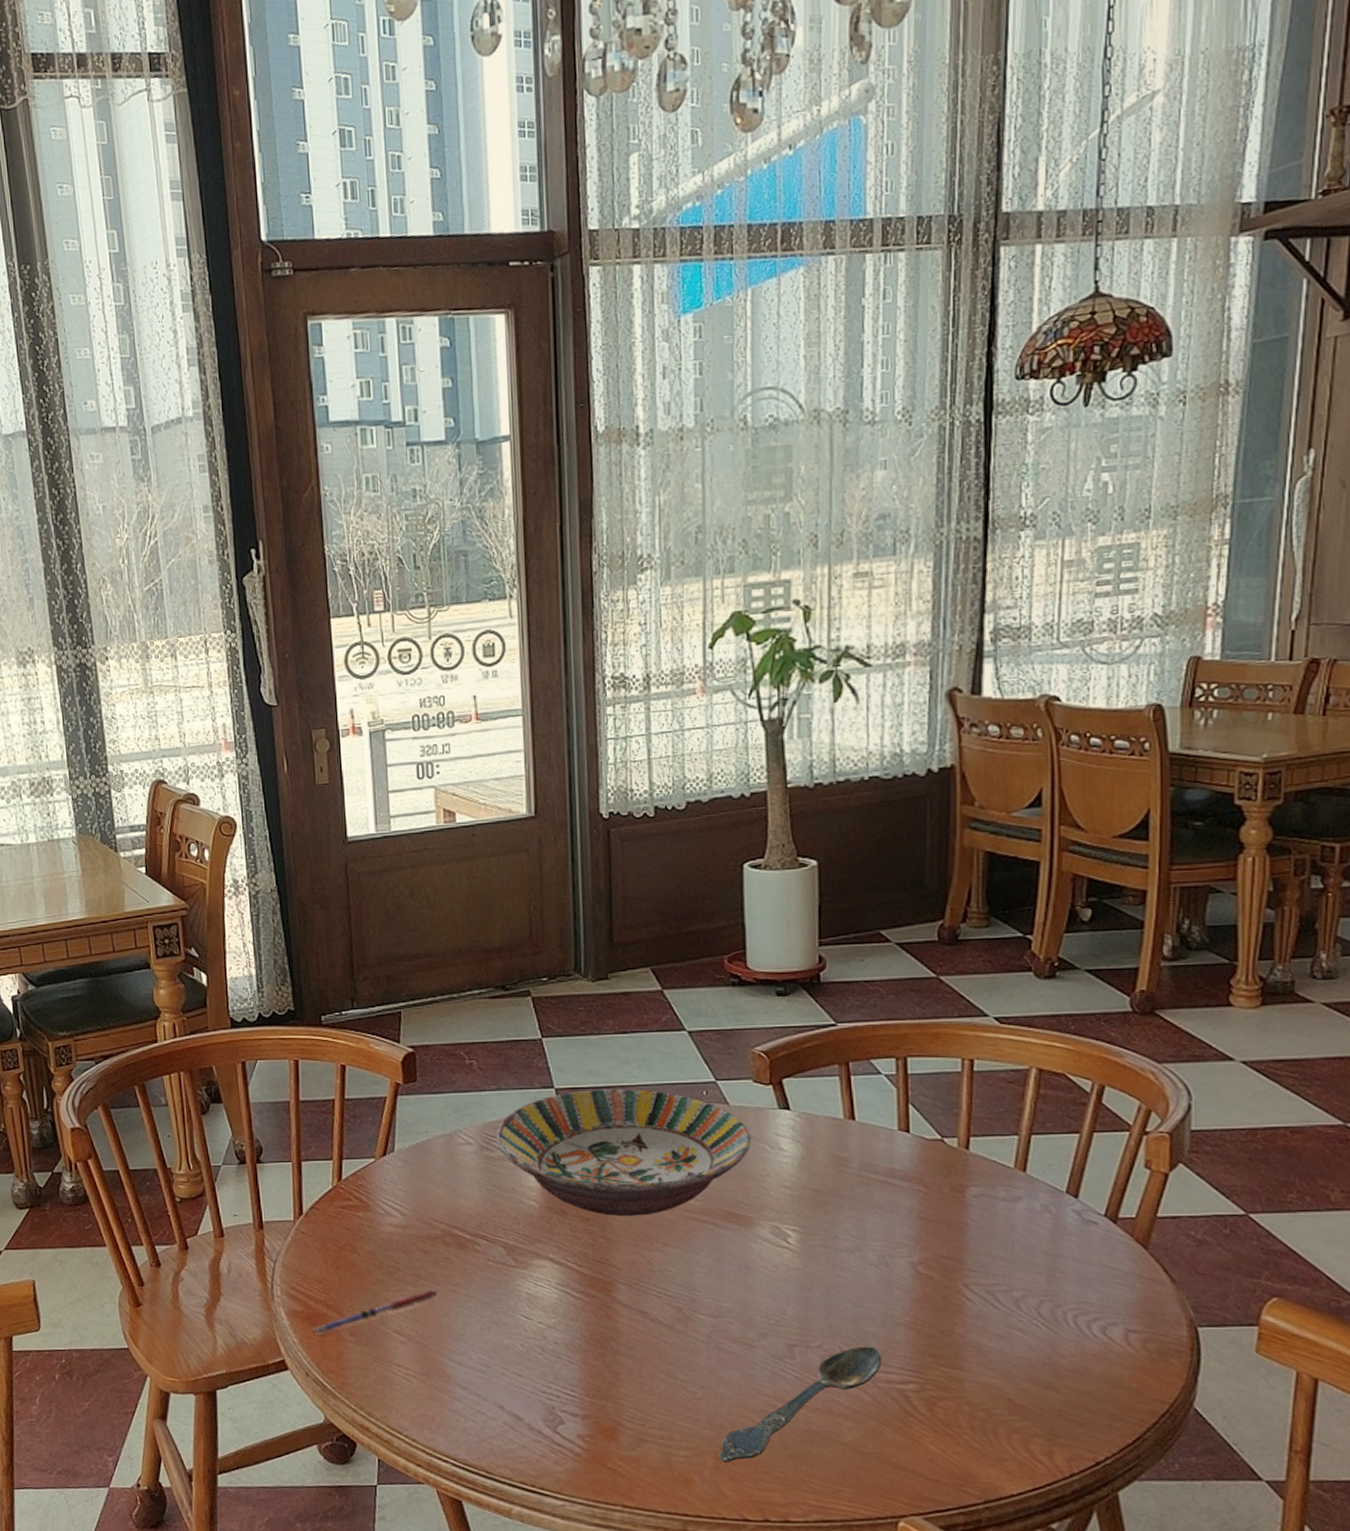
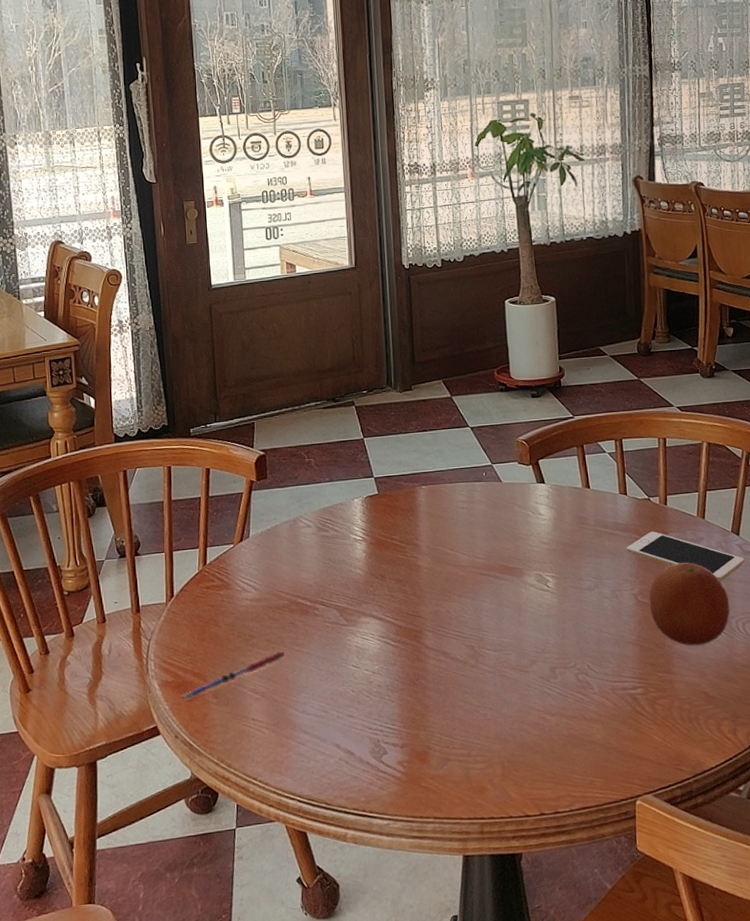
serving bowl: present [495,1088,751,1216] -> none [329,474,519,577]
spoon: present [719,1346,882,1462] -> none [505,662,618,770]
cell phone: none [904,1183,1084,1258] -> present [626,531,745,582]
fruit: none [933,1228,1056,1338] -> present [649,562,730,646]

